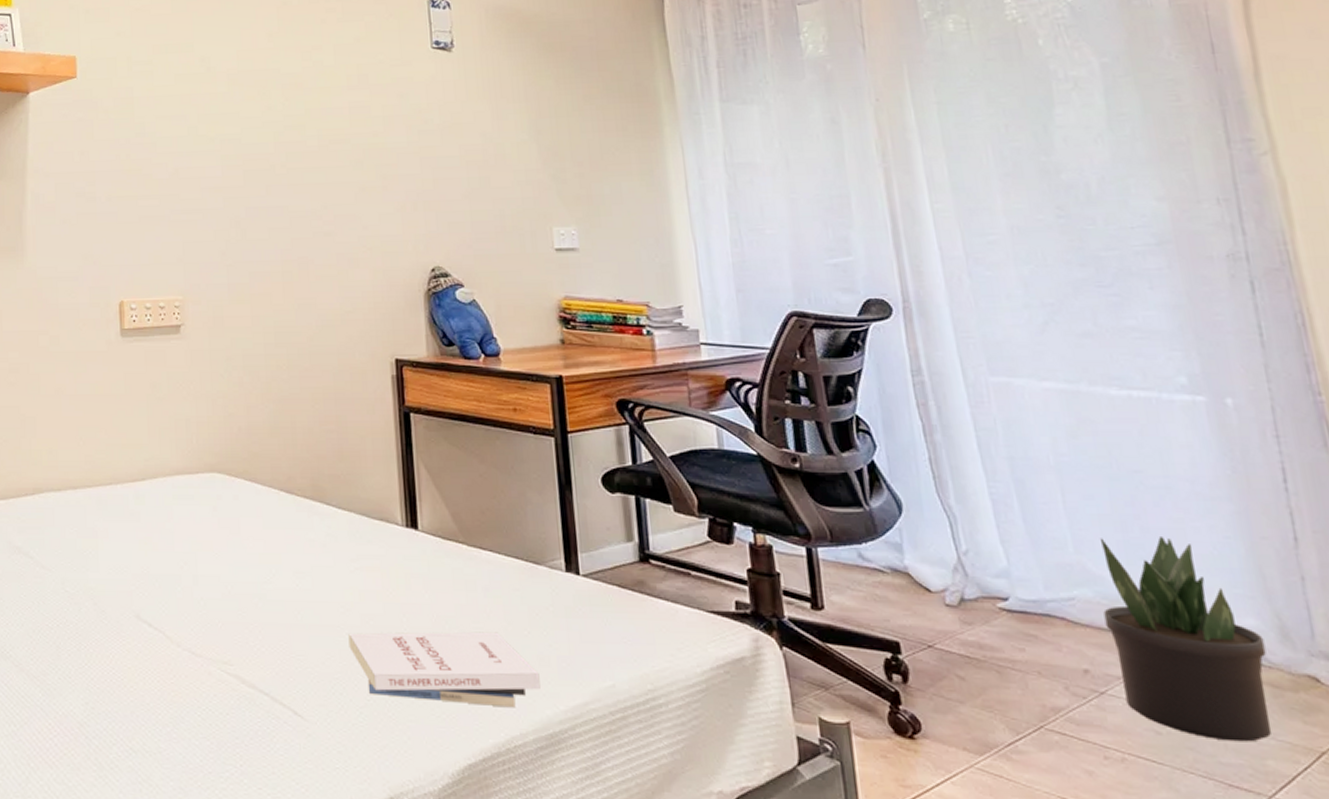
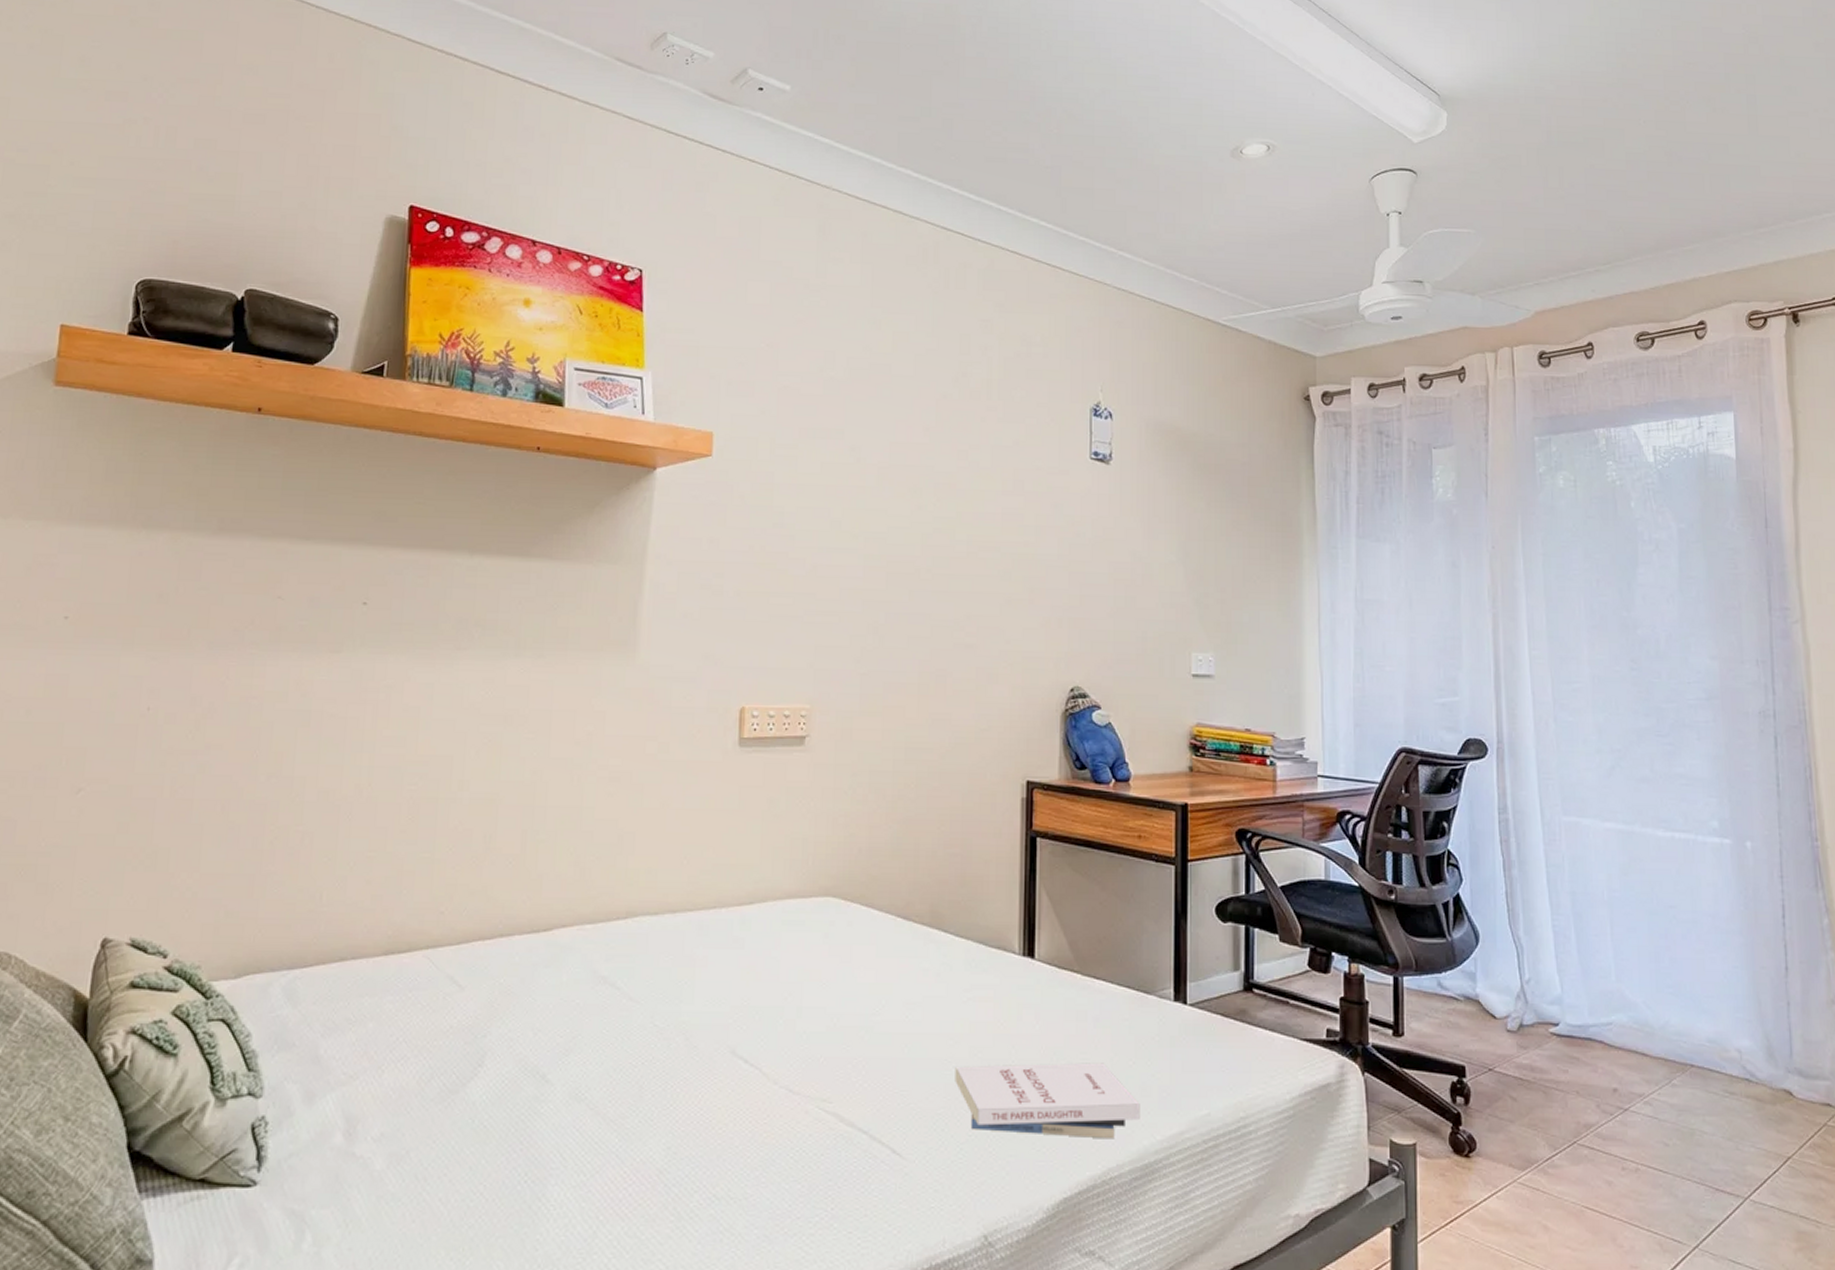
planter: present [1099,535,1272,742] -> none [1634,965,1755,1150]

